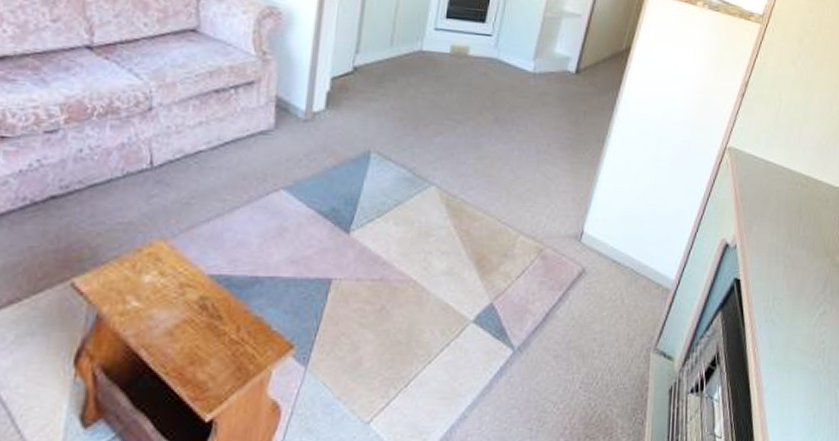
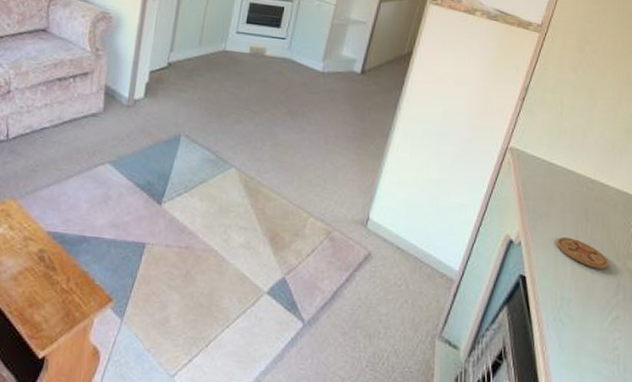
coaster: none [771,236,820,266] -> present [557,236,610,270]

